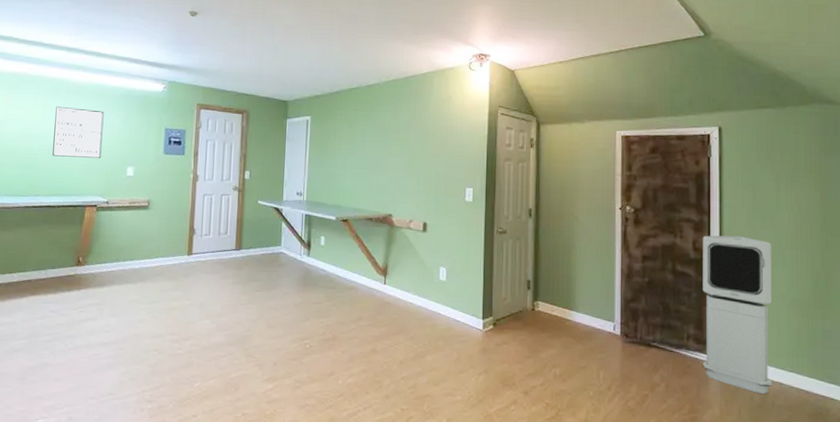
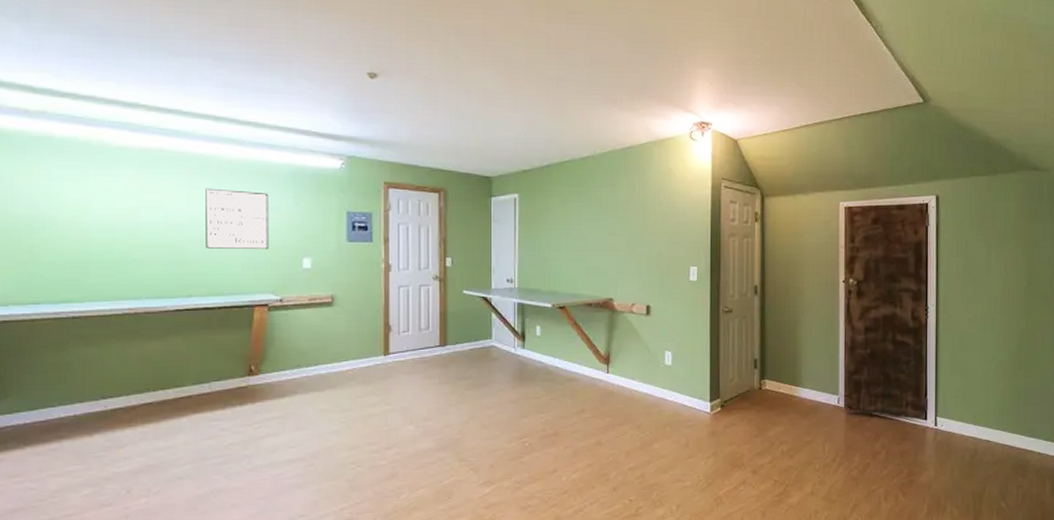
air purifier: present [702,235,772,395] -> none [919,302,982,453]

